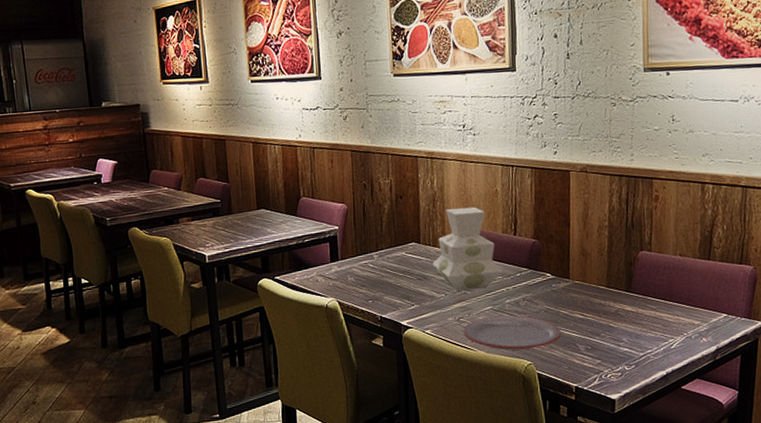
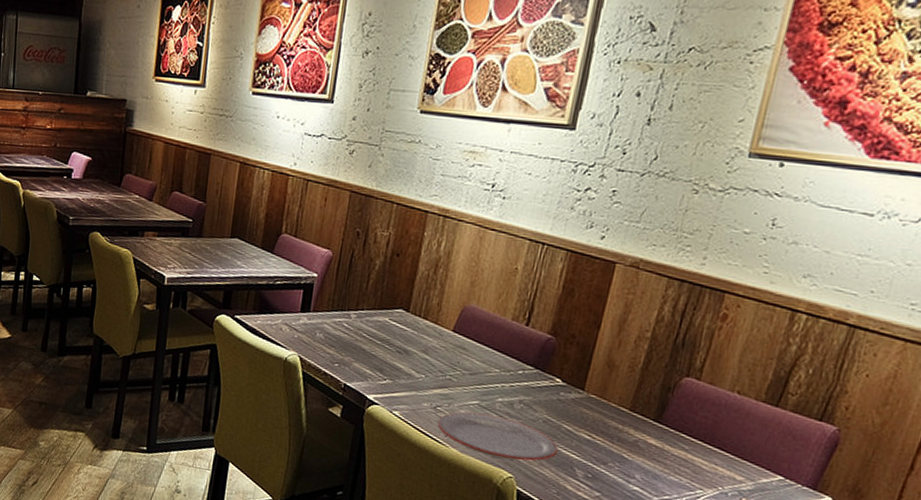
vase: present [432,206,503,291] -> none [418,278,502,380]

